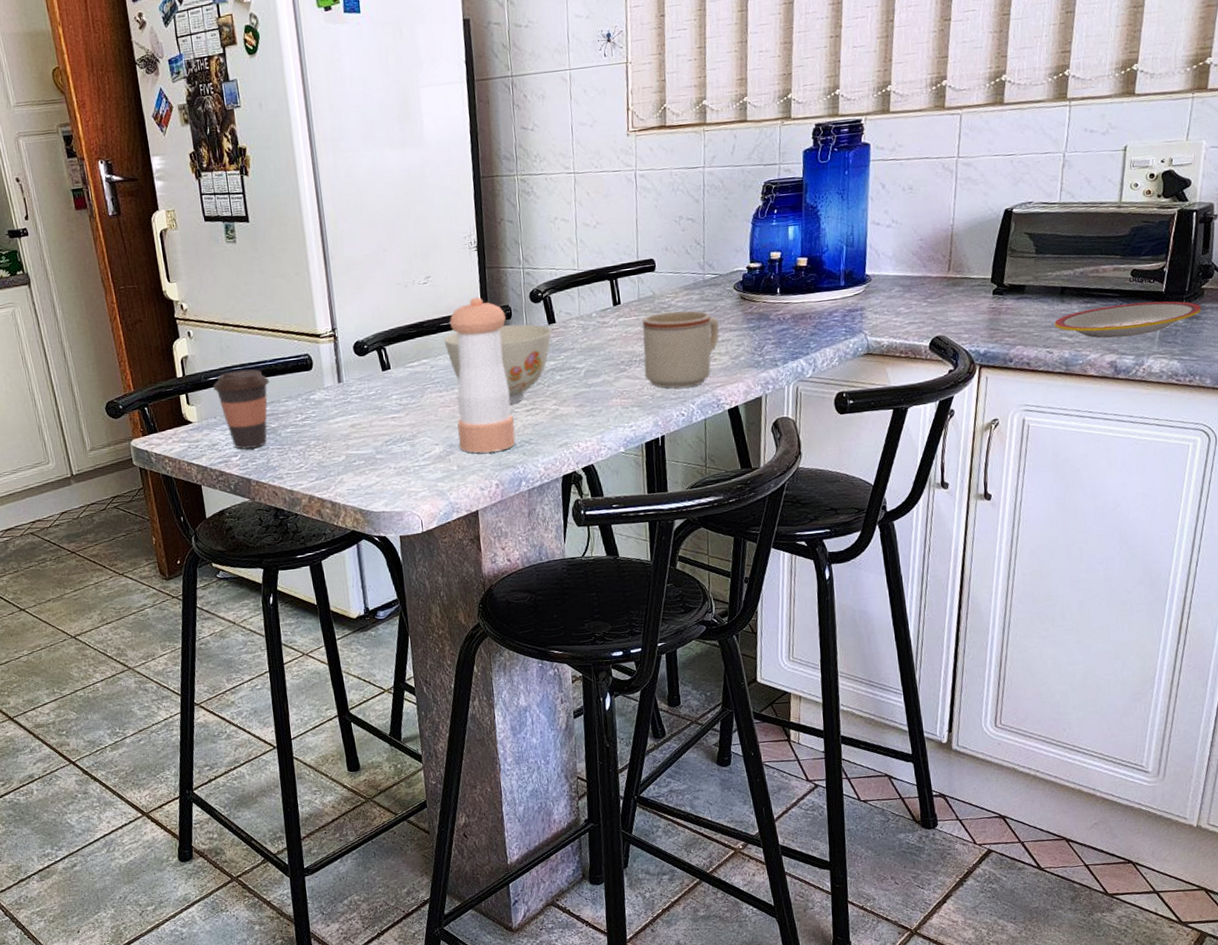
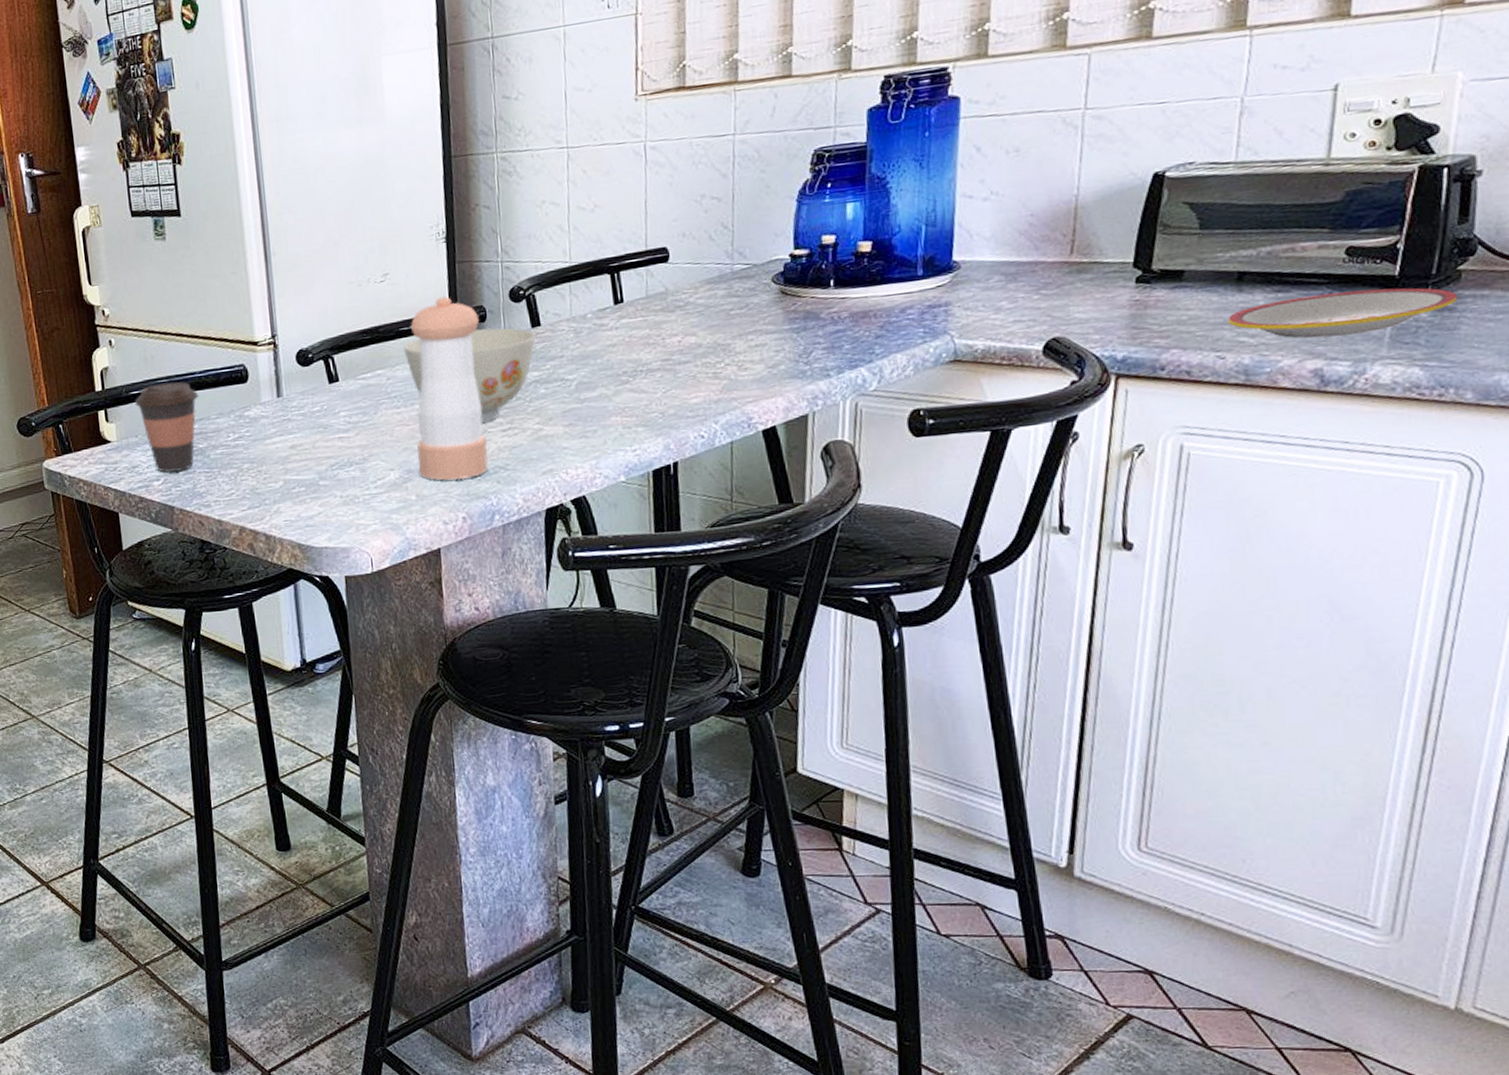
mug: present [641,310,720,388] -> none [650,309,752,404]

